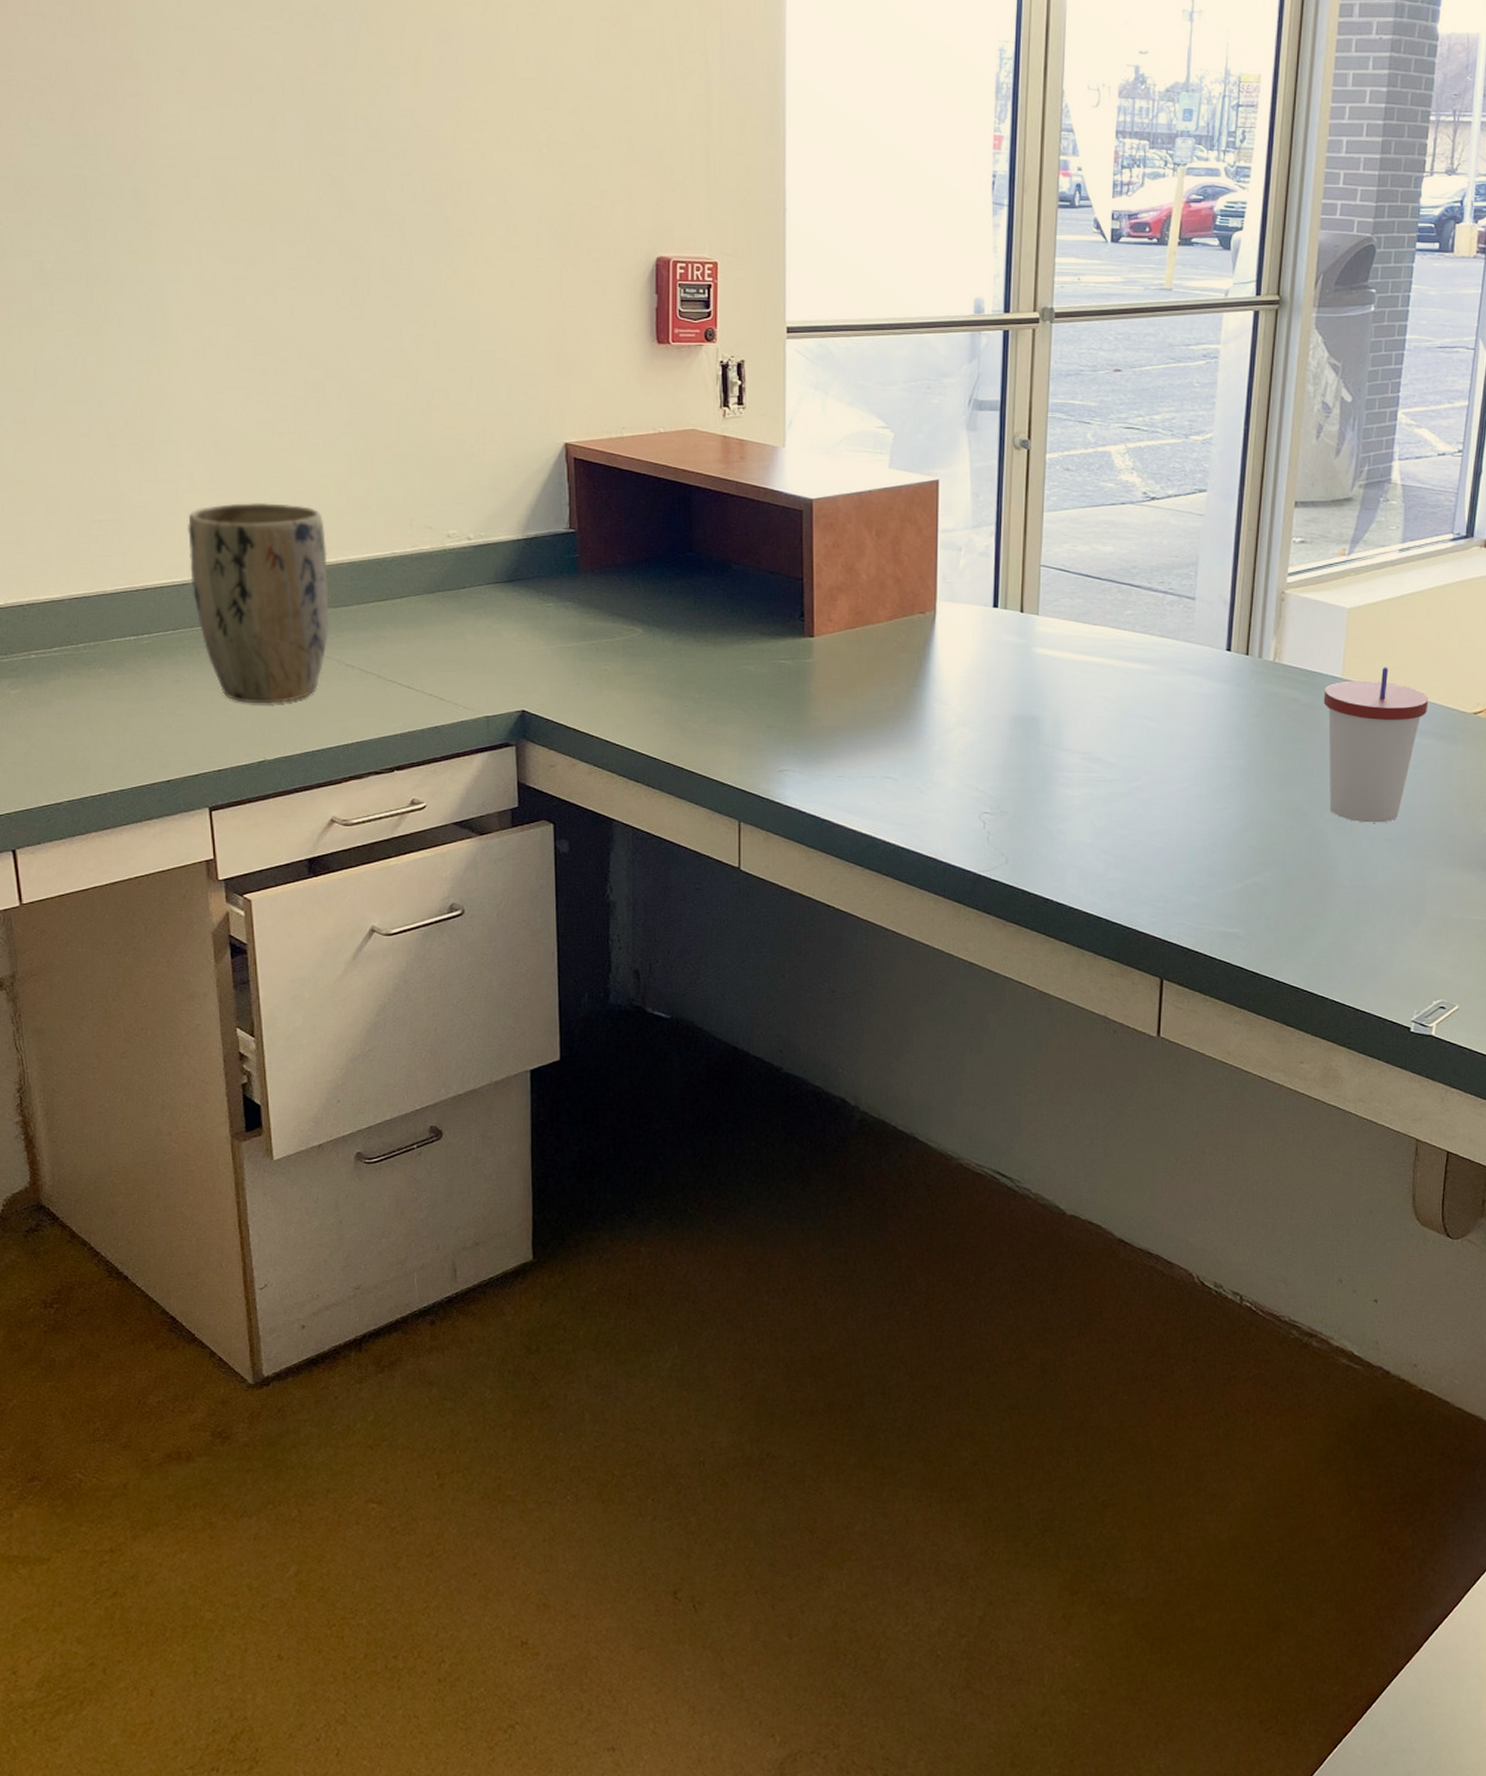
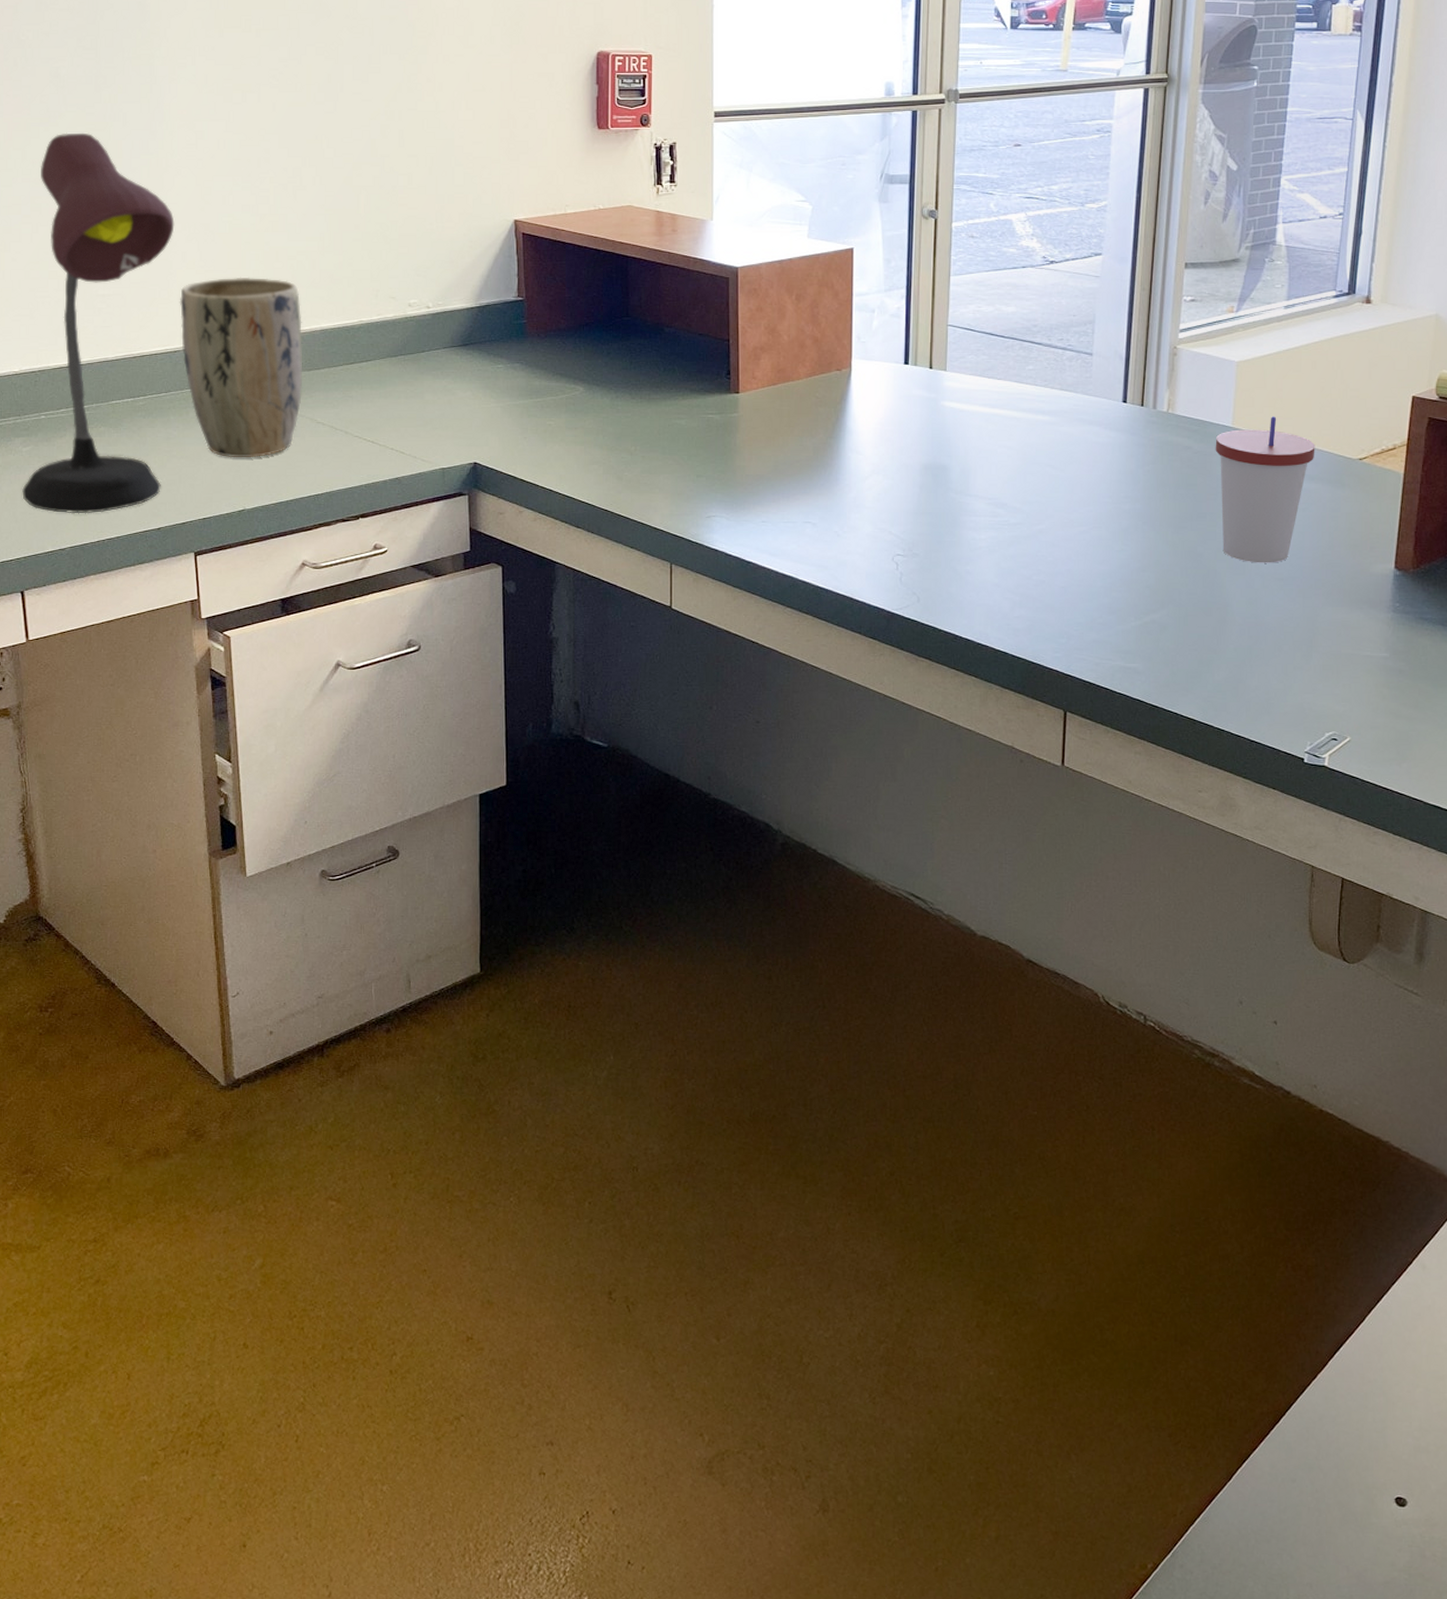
desk lamp: none [11,336,180,765] -> present [22,132,175,514]

